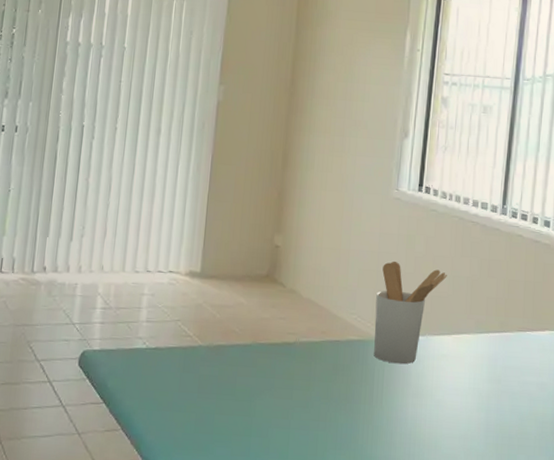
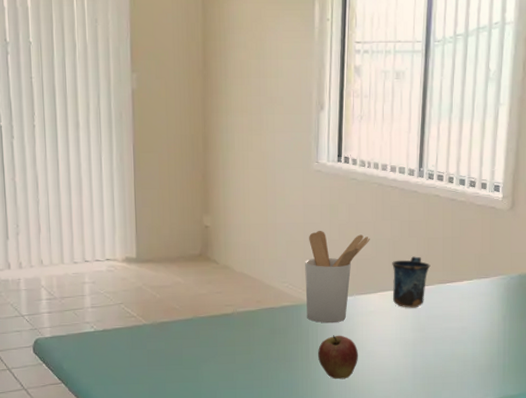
fruit: none [382,378,427,430] -> present [318,335,358,380]
mug: none [468,298,510,356] -> present [392,256,431,308]

